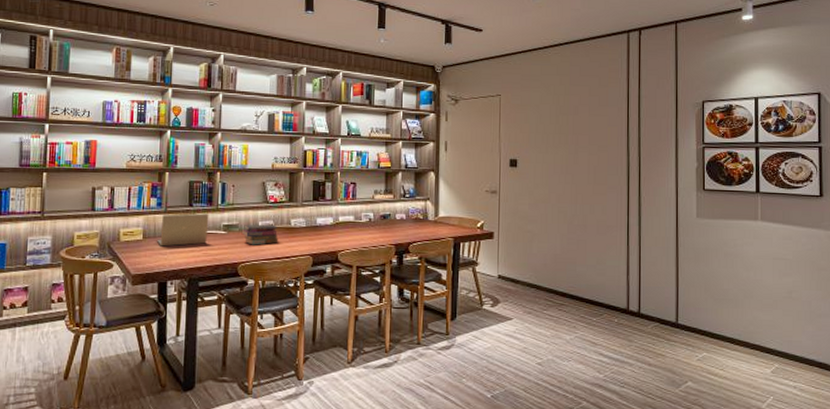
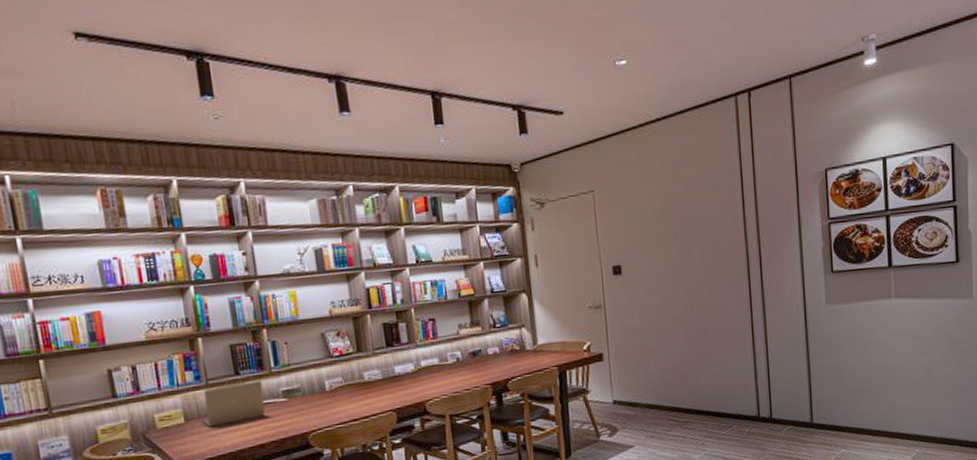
books: present [242,224,279,245] -> none [306,381,352,410]

